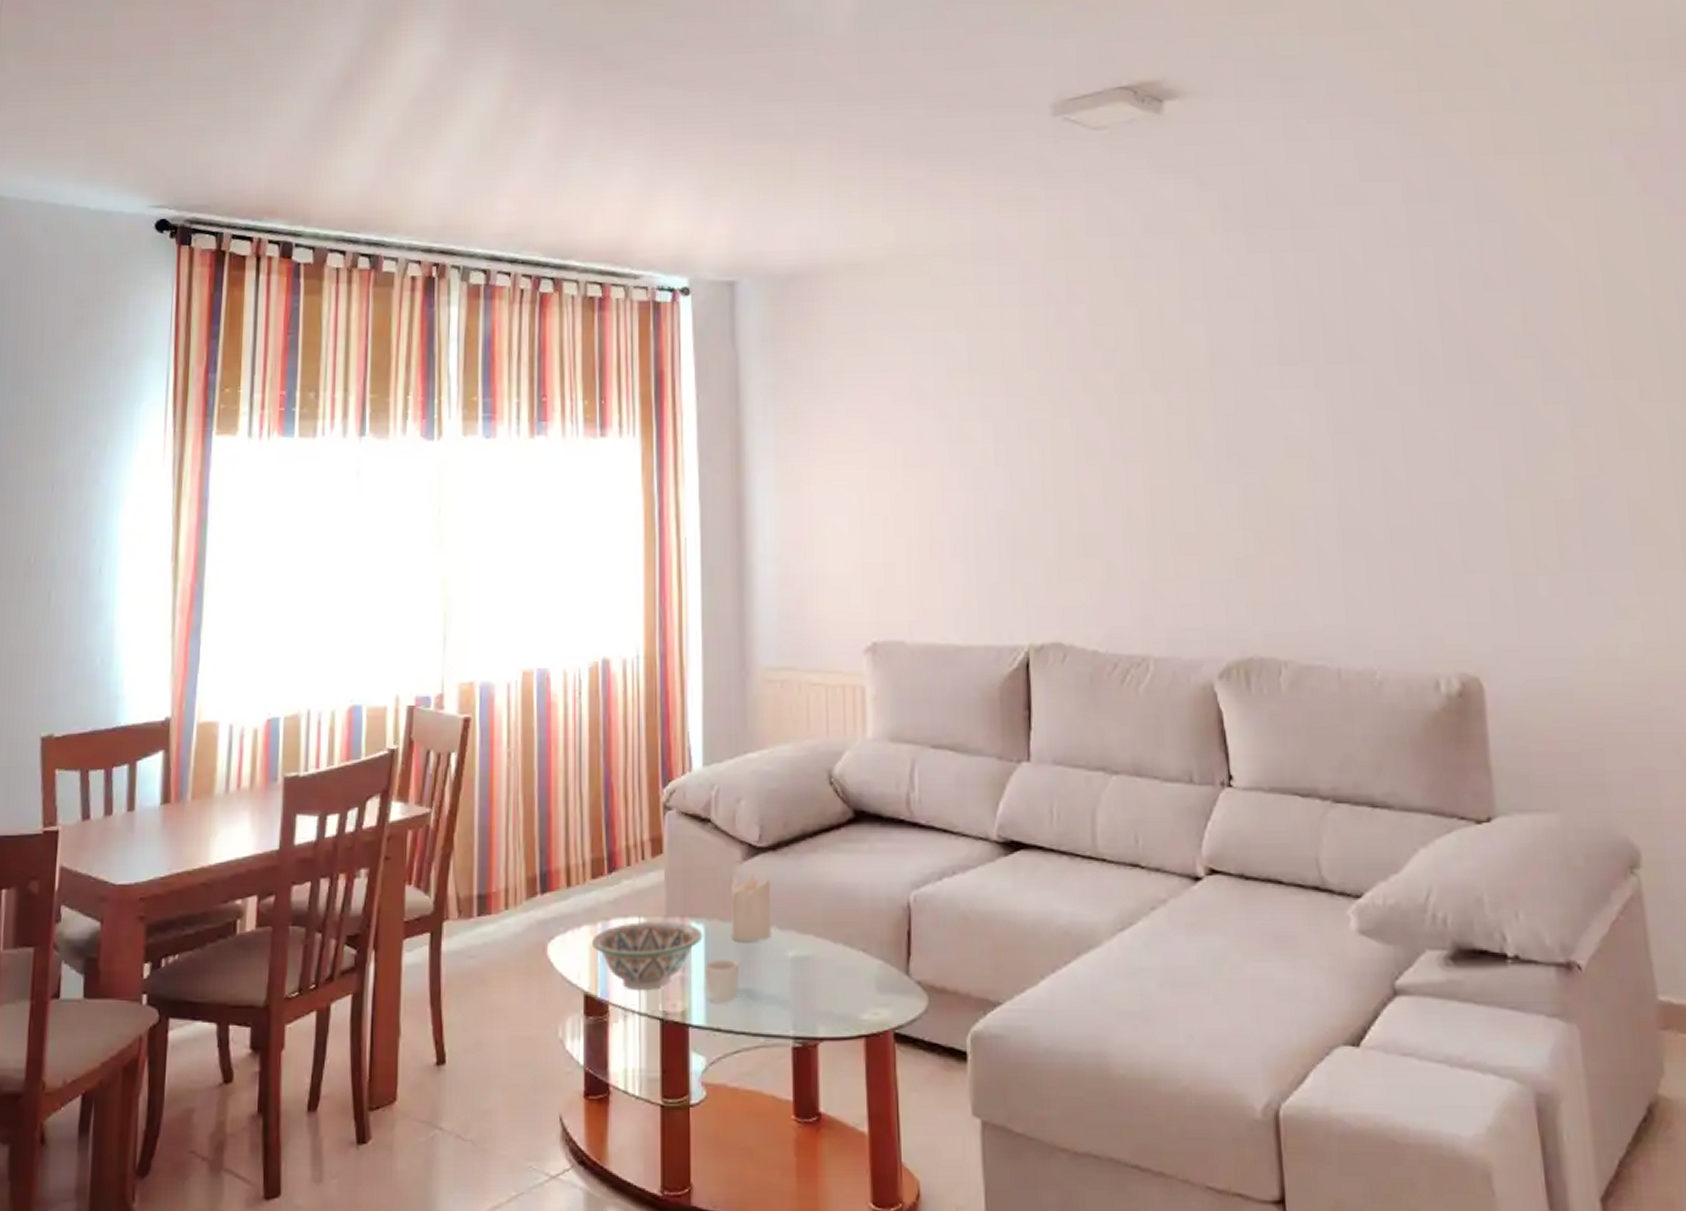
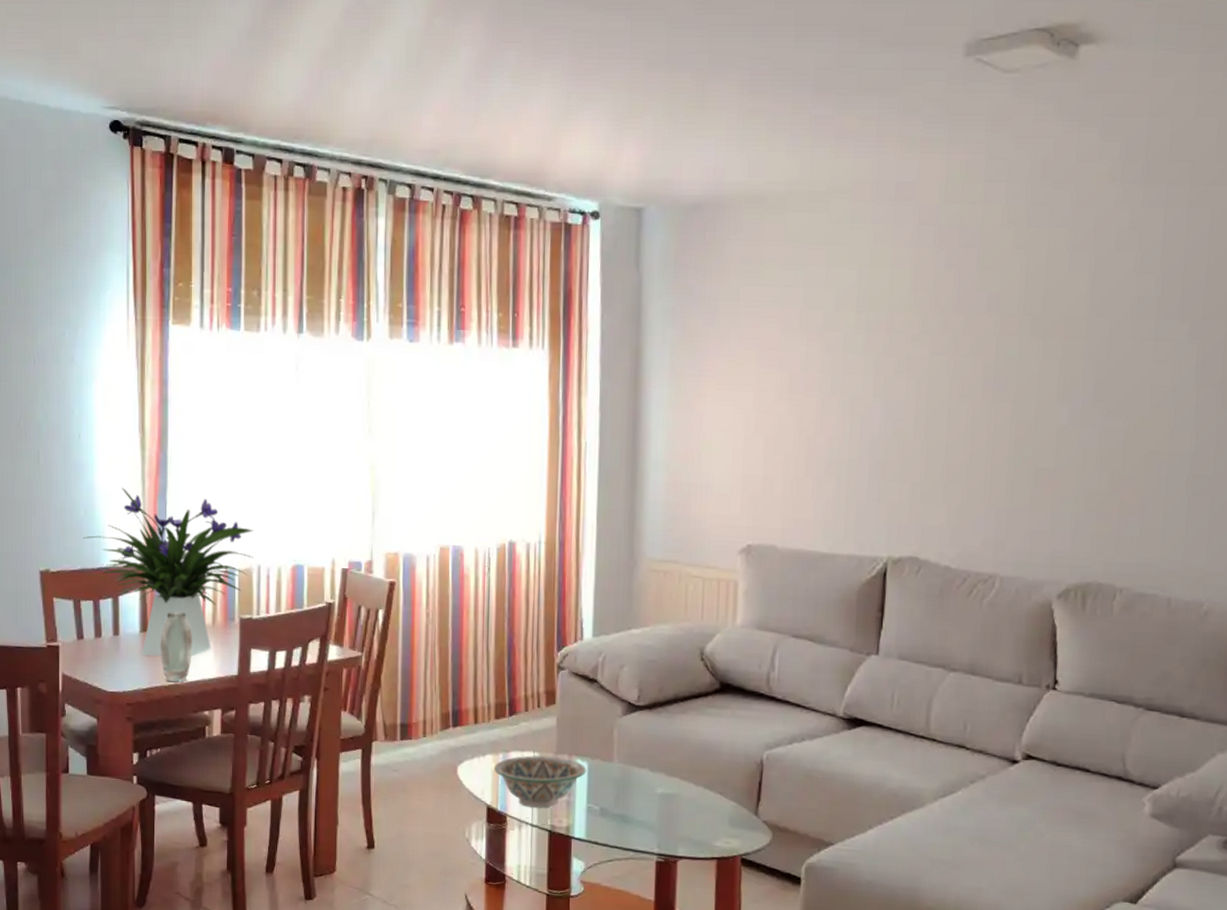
flower arrangement: none [97,627,304,834] -> present [83,487,254,657]
vase: none [184,776,225,866] -> present [160,612,192,682]
cup: present [705,960,740,1004] -> none [586,790,616,824]
candle: present [731,873,772,942] -> none [610,726,646,780]

